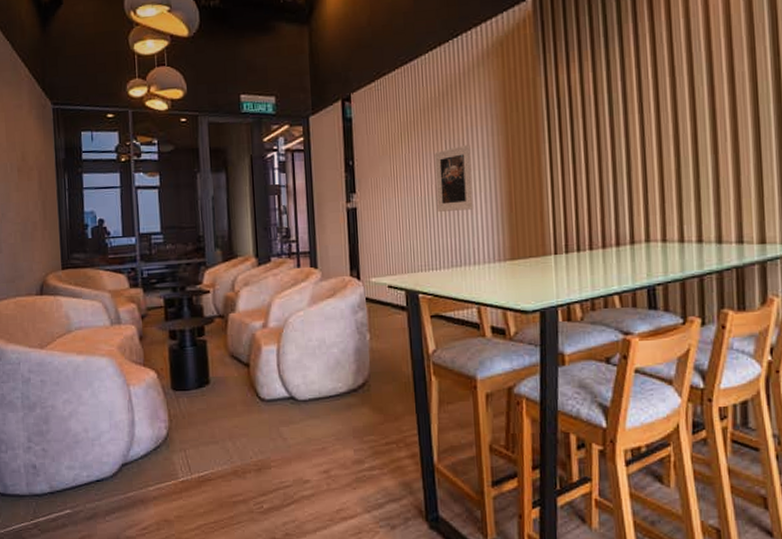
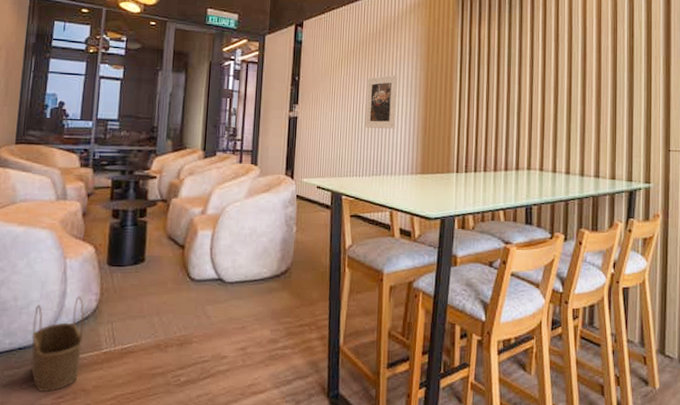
wicker basket: none [106,424,159,523] -> present [31,296,85,392]

